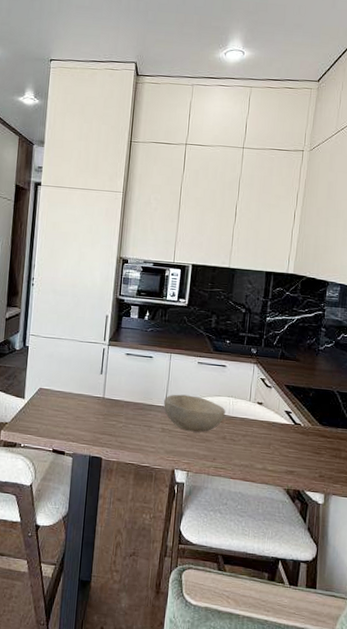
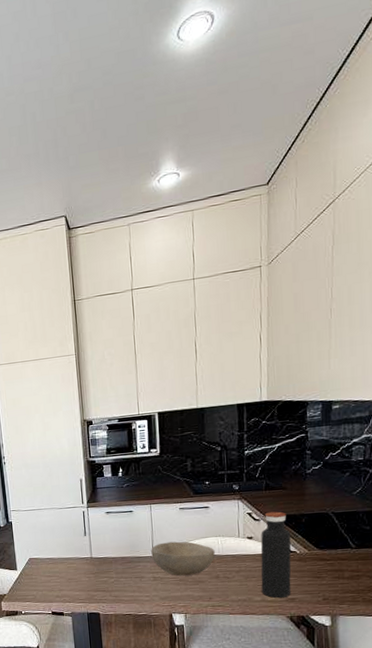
water bottle: none [264,381,298,469] -> present [260,511,292,598]

